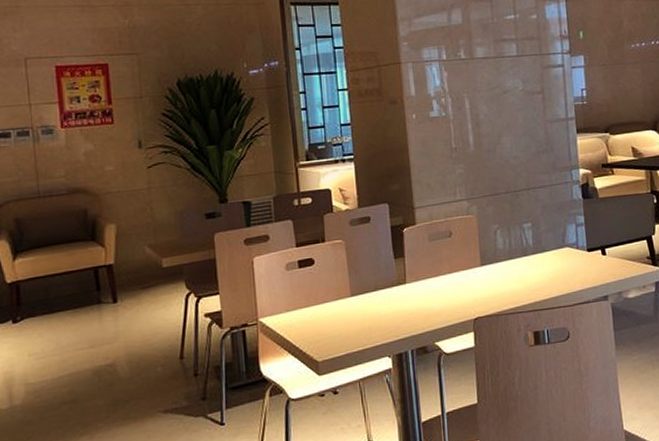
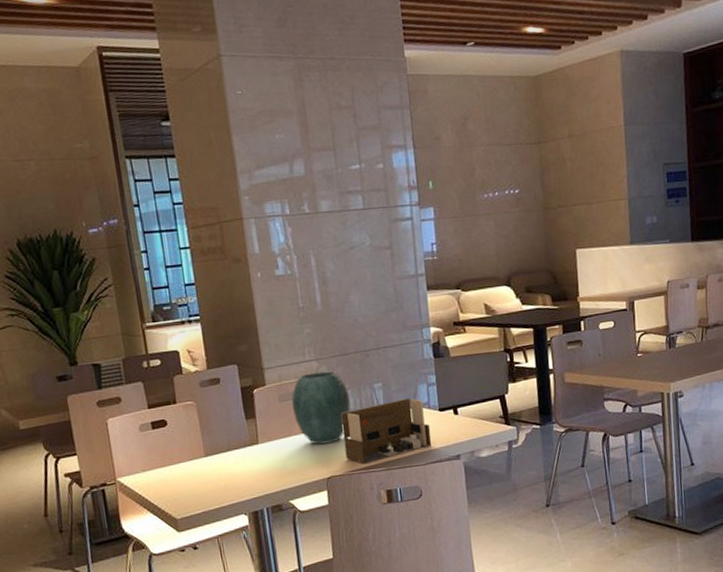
vase: none [440,210,500,285] -> present [291,371,351,445]
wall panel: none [490,238,580,305] -> present [341,398,432,464]

